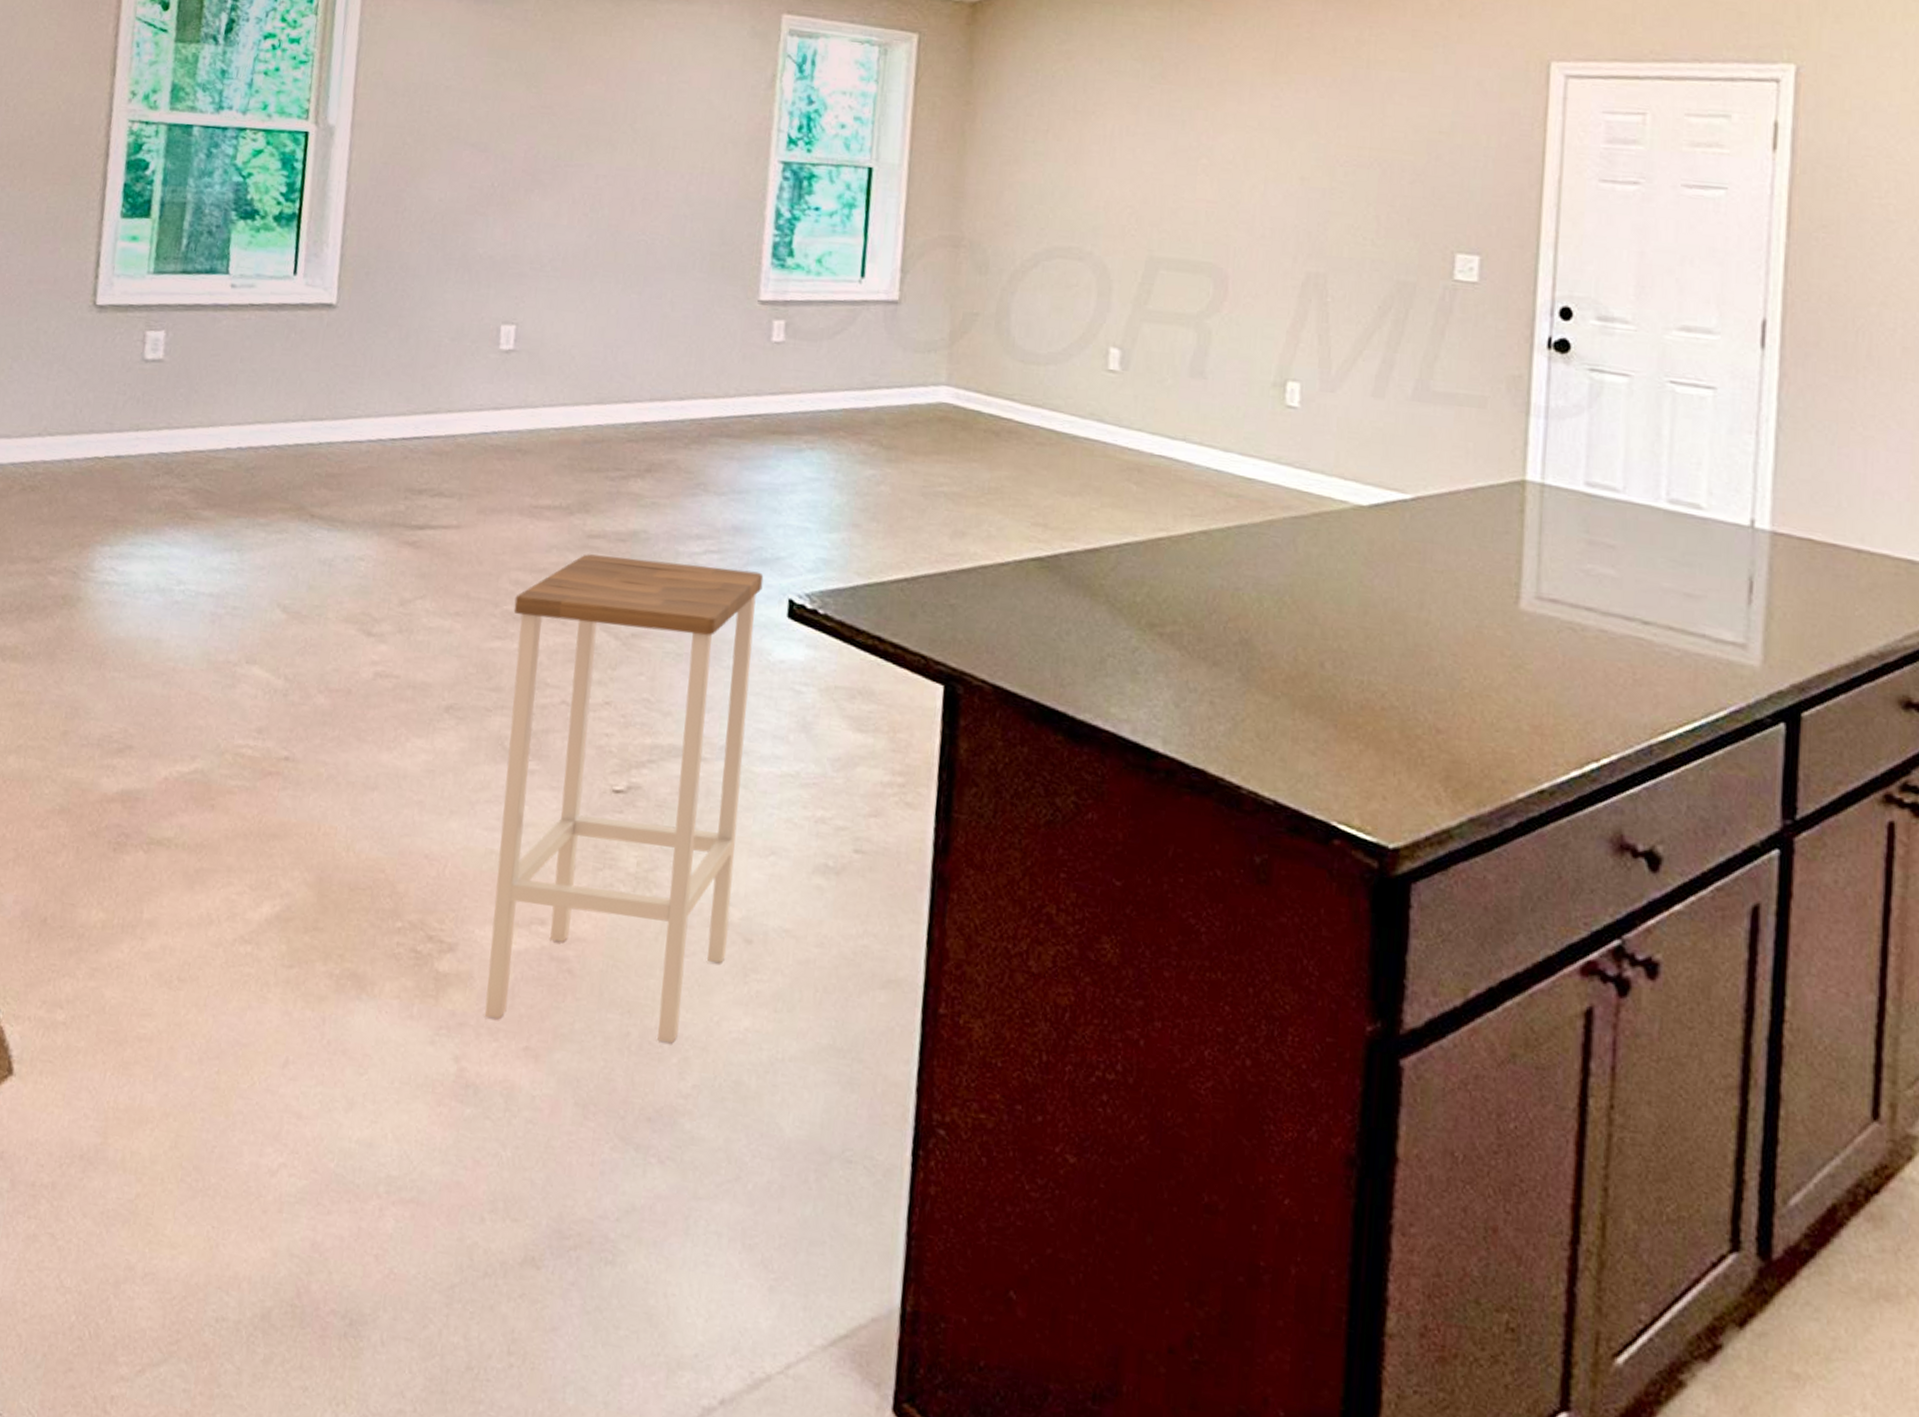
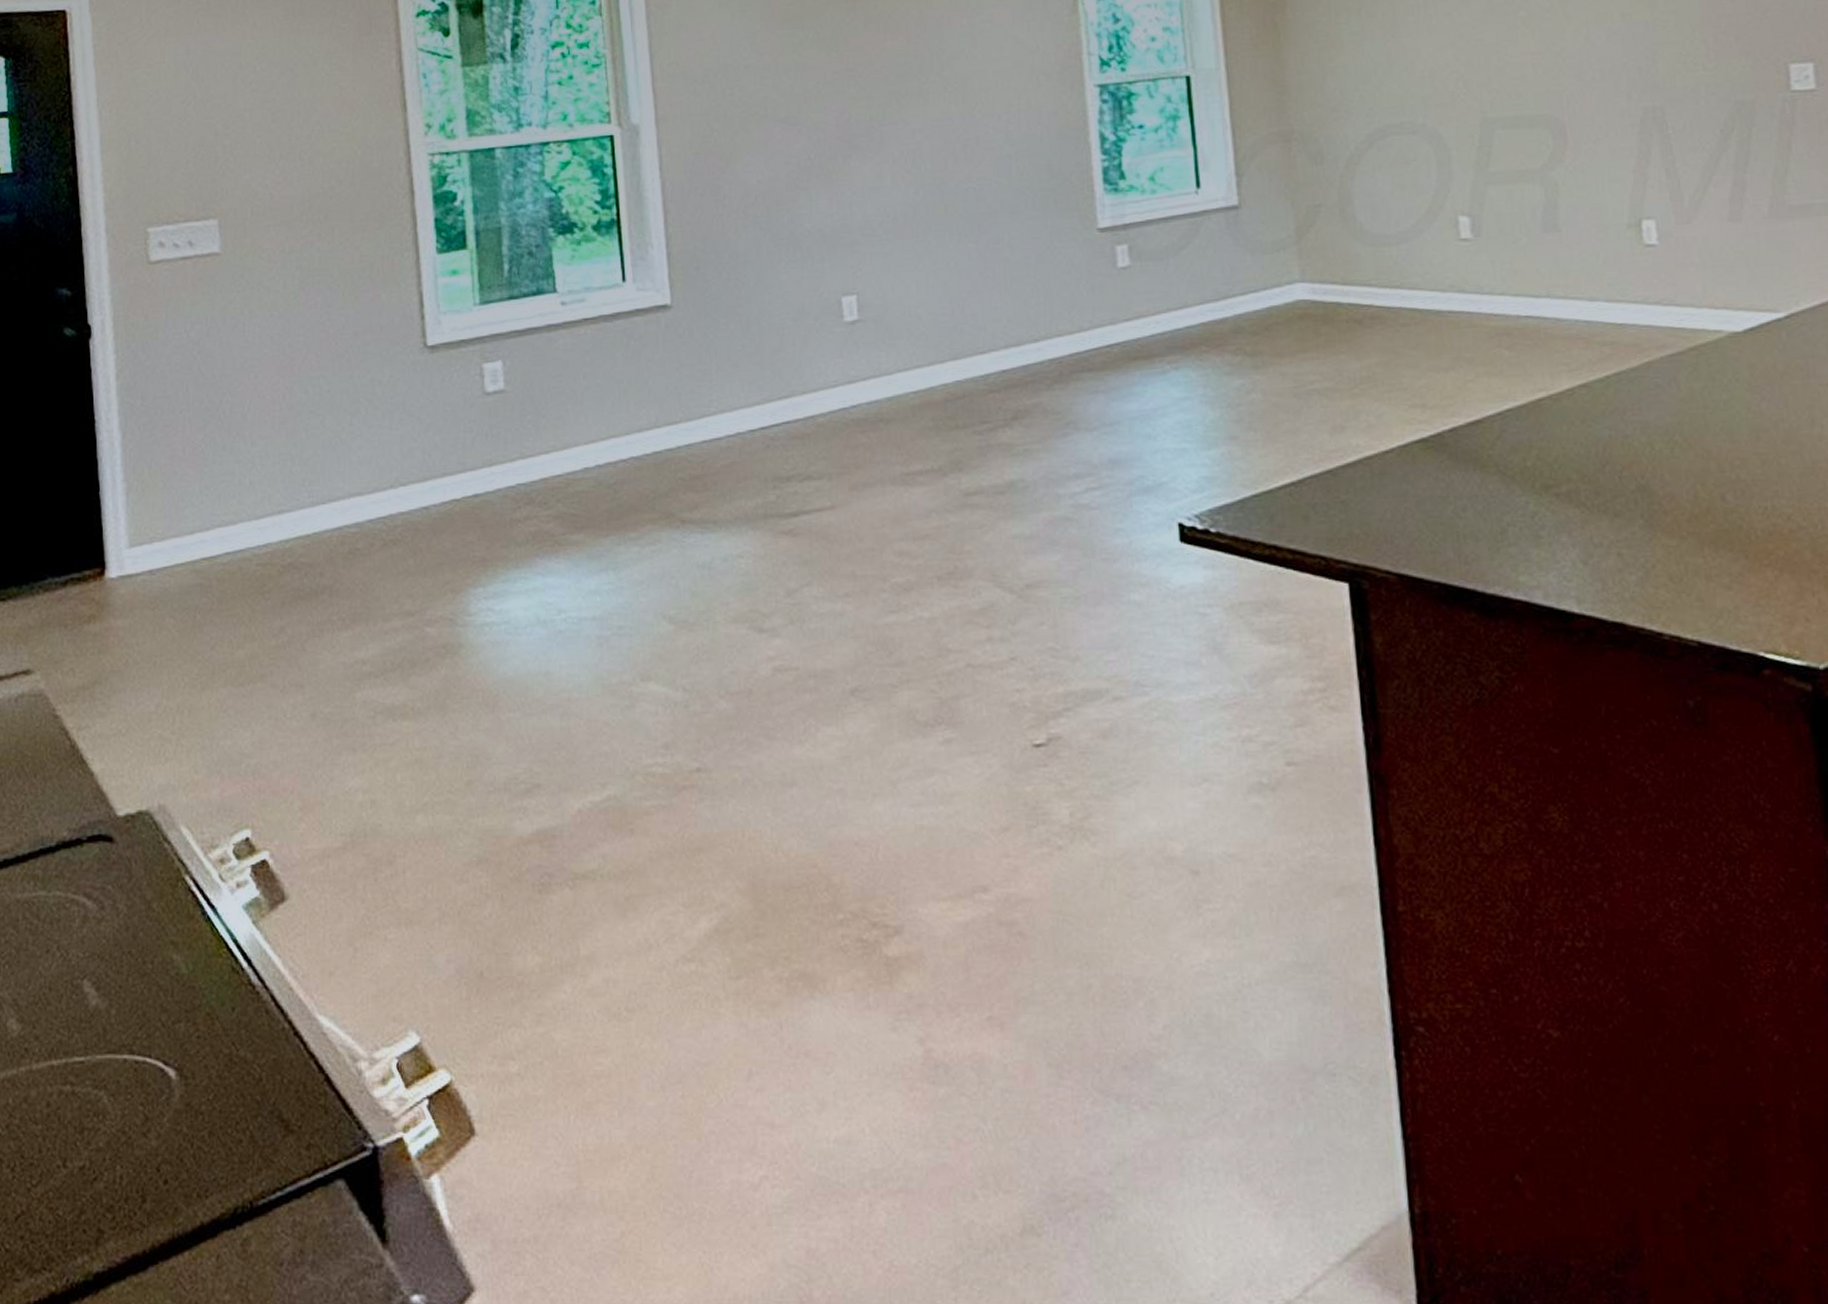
bar stool: present [484,554,764,1044] -> none [902,501,1175,995]

